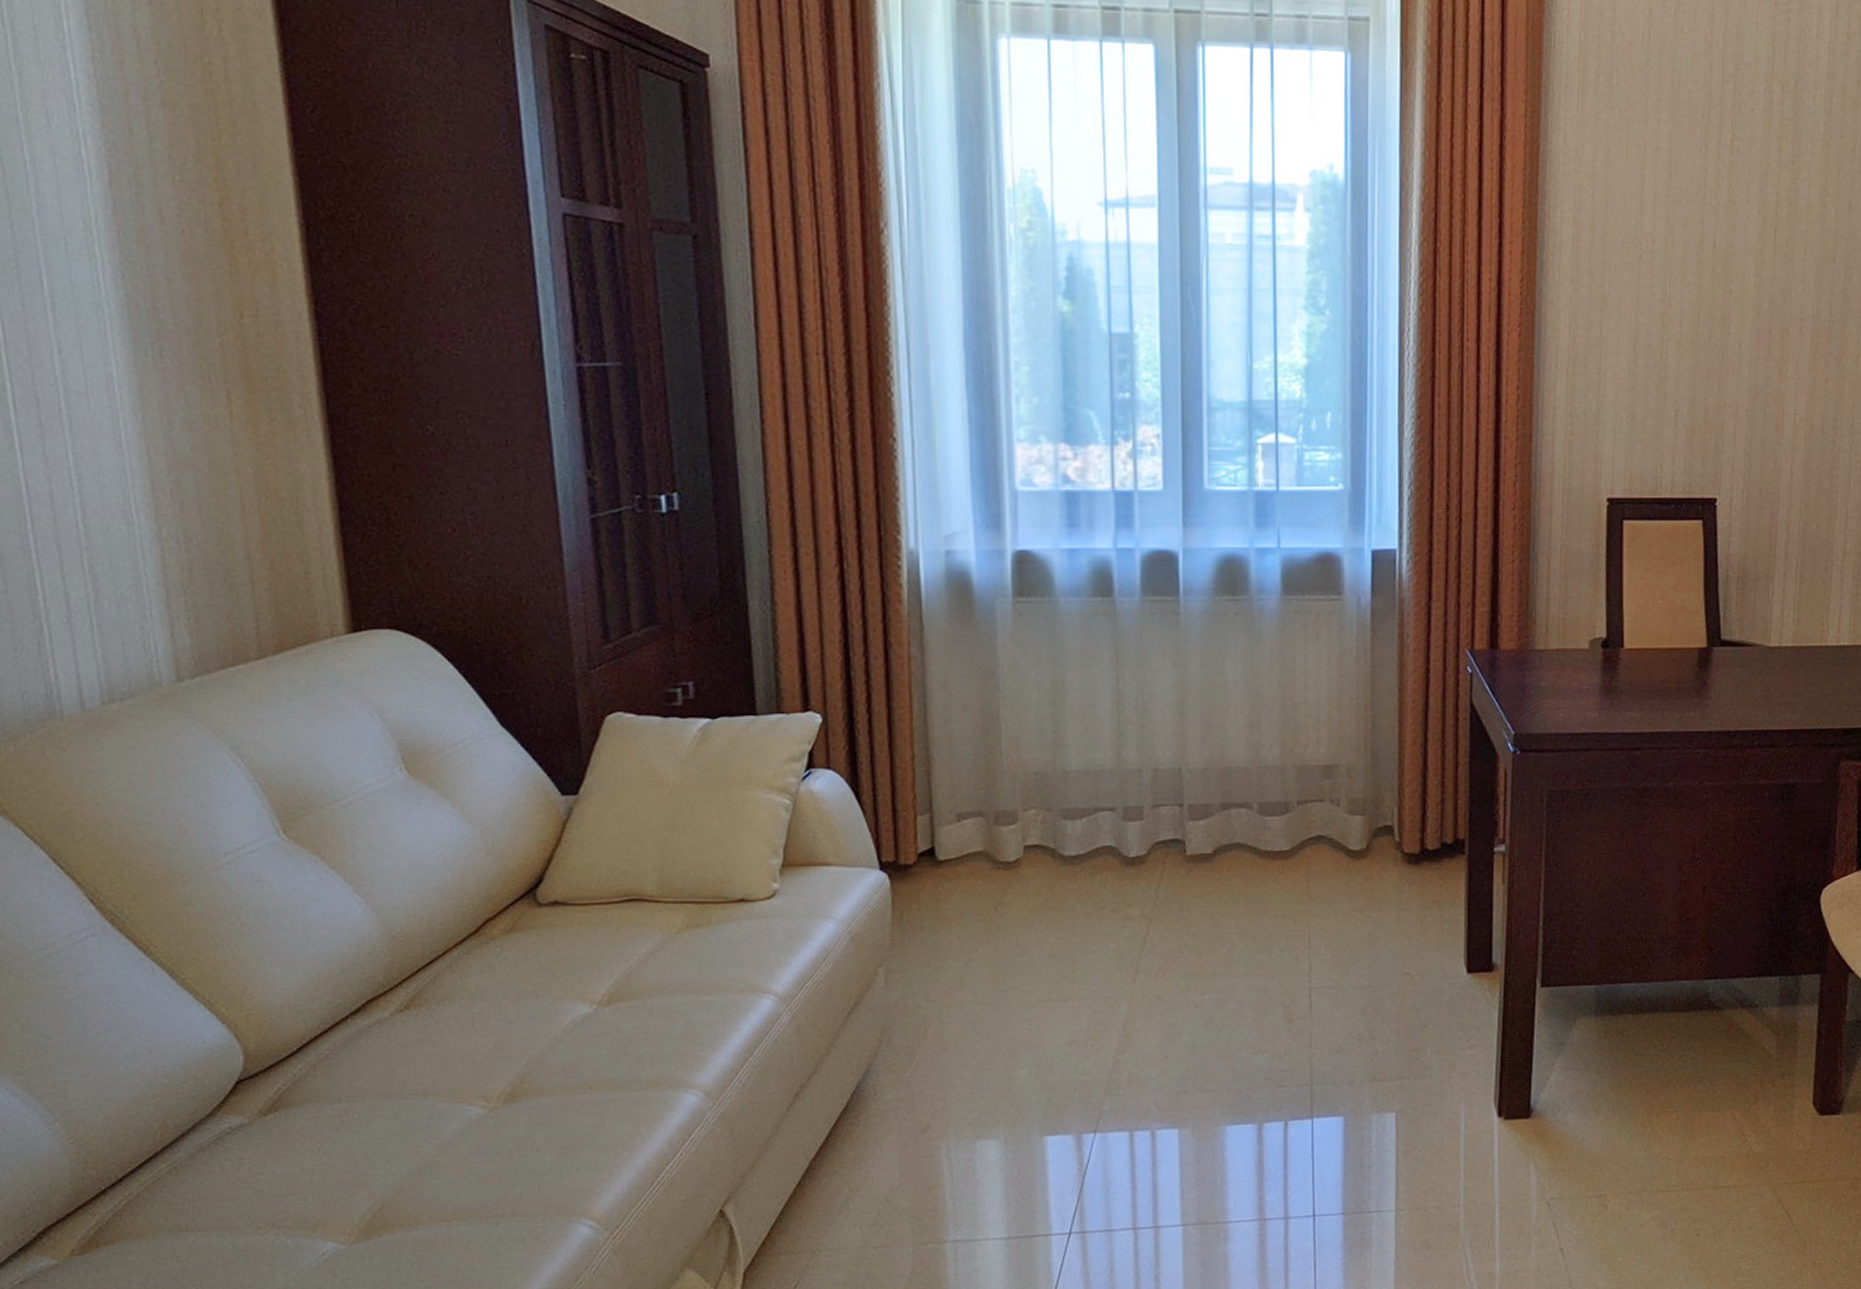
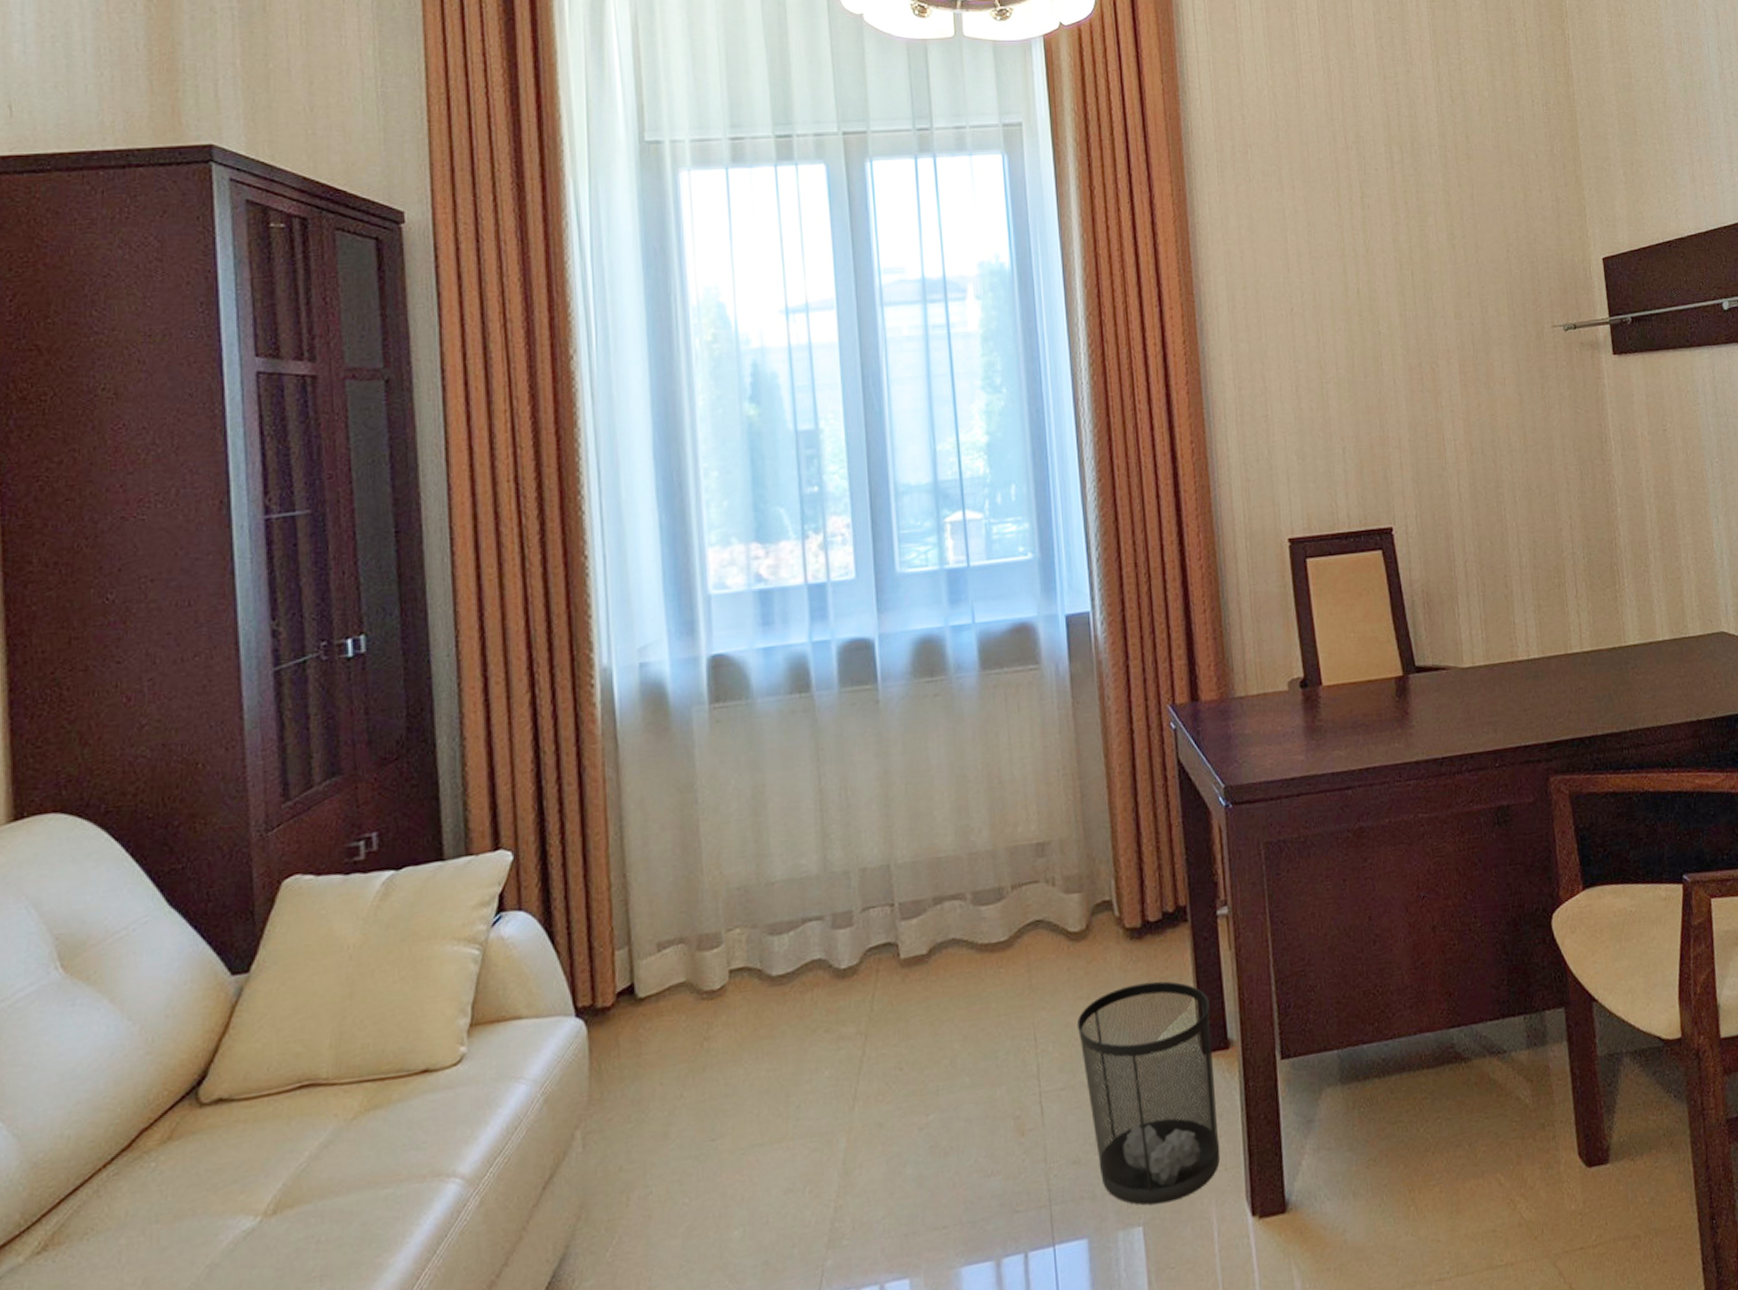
waste bin: none [1349,904,1478,1096] -> present [1076,981,1220,1206]

